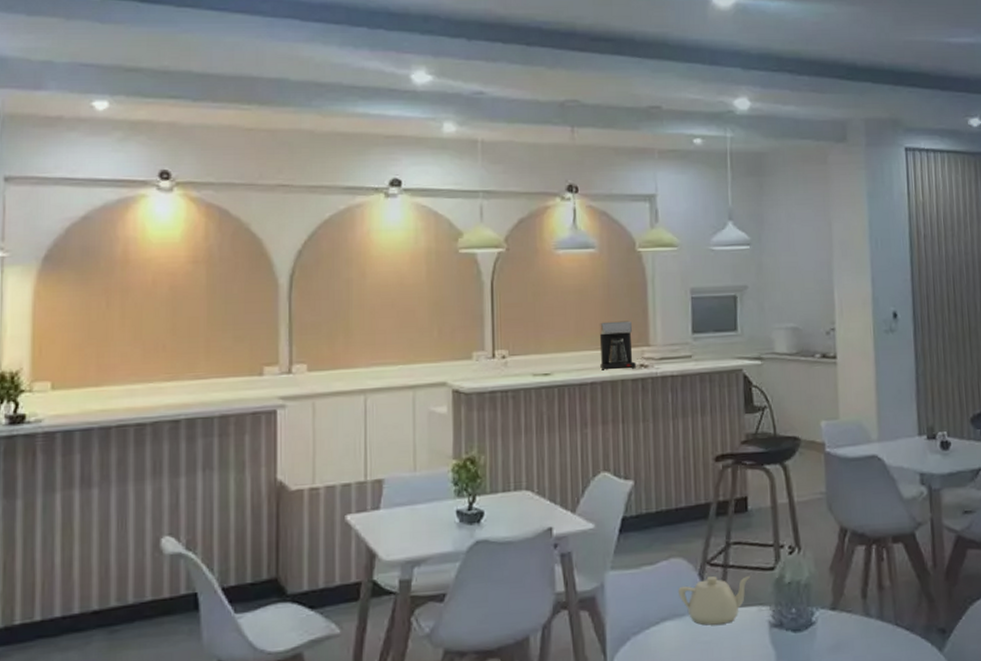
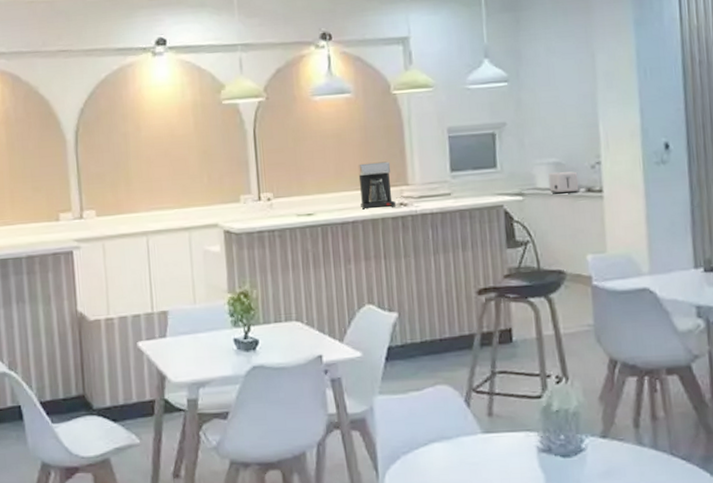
teapot: present [677,575,752,625] -> none [444,402,518,448]
toaster: none [786,336,815,359] -> present [548,171,579,194]

